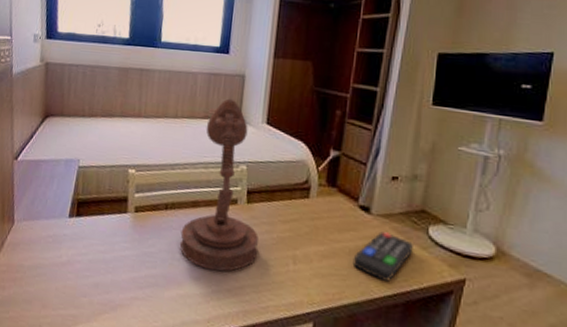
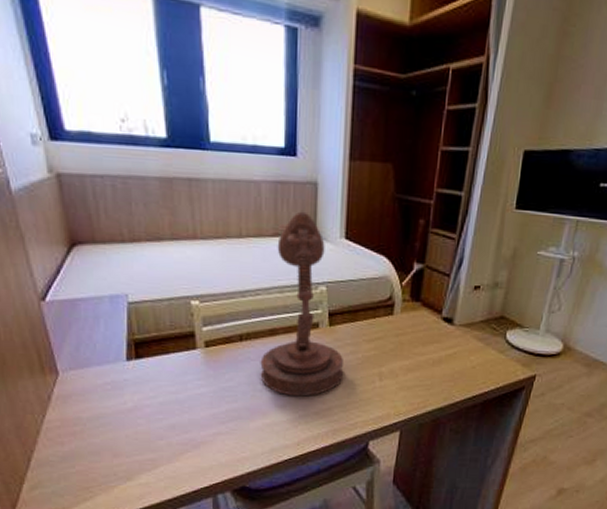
remote control: present [352,231,414,281] -> none [436,341,493,386]

